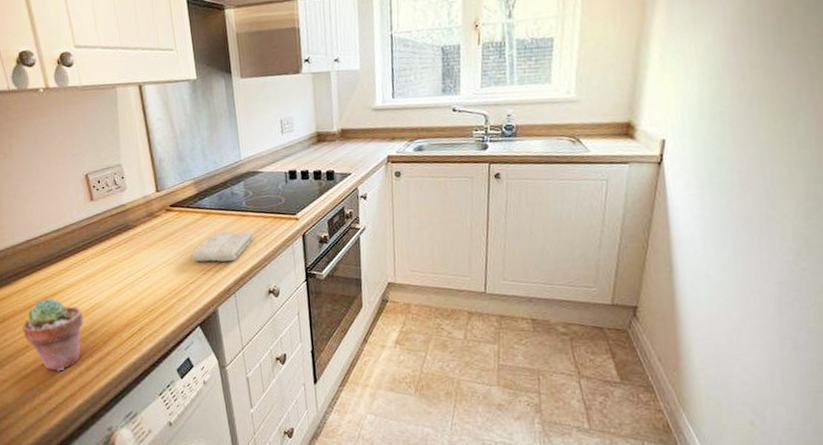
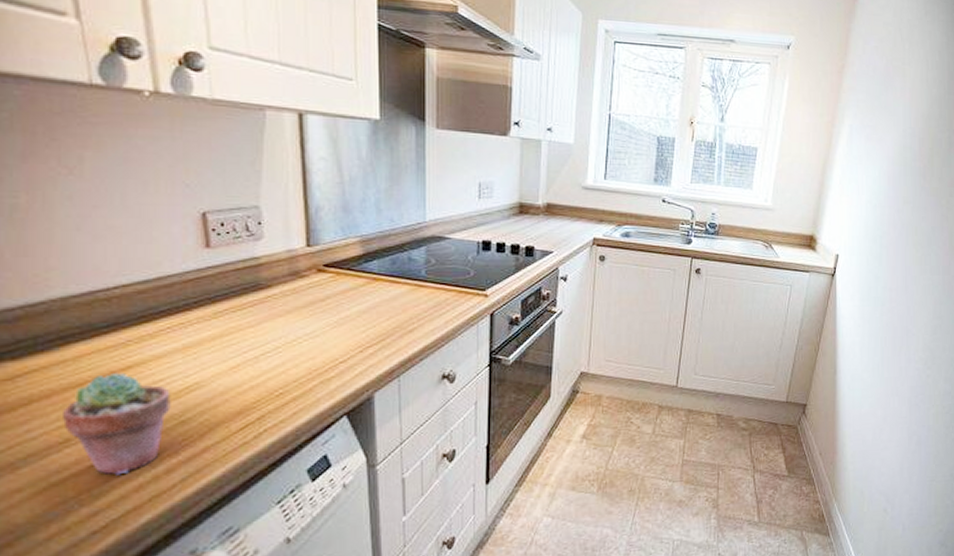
washcloth: present [191,231,254,262] -> none [346,303,430,339]

